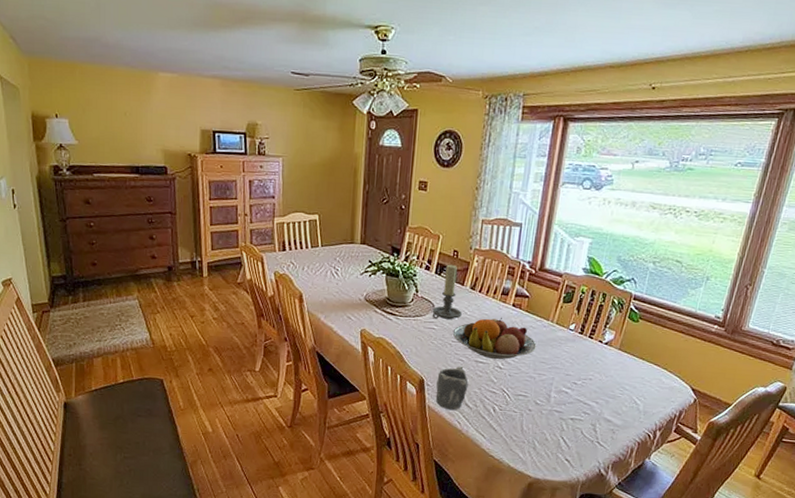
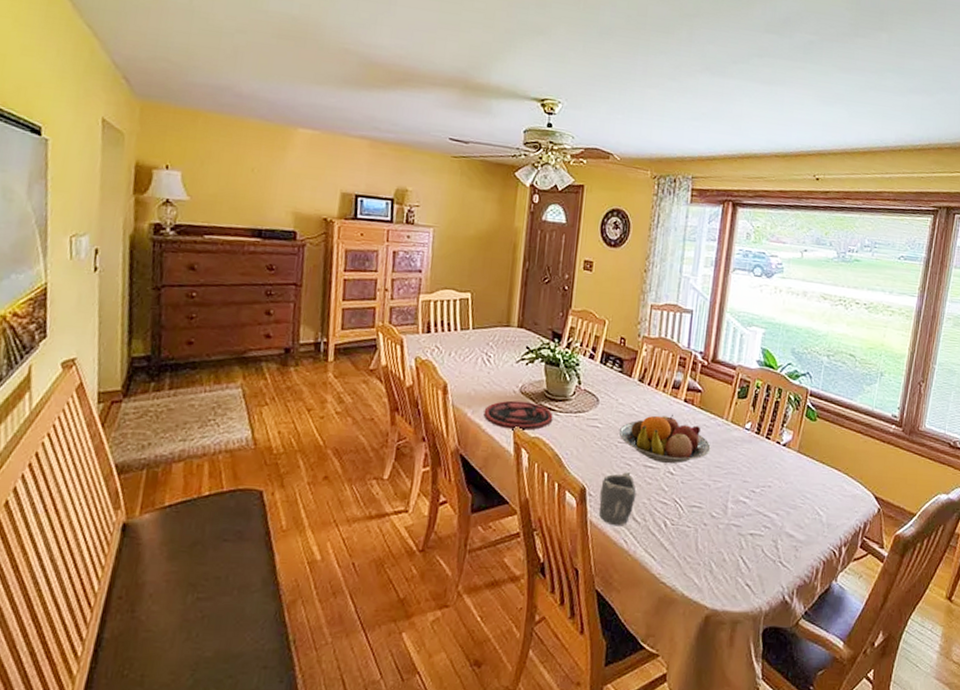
plate: none [334,307,395,332] -> present [483,400,553,431]
candle holder: present [432,264,462,320] -> none [596,353,629,416]

